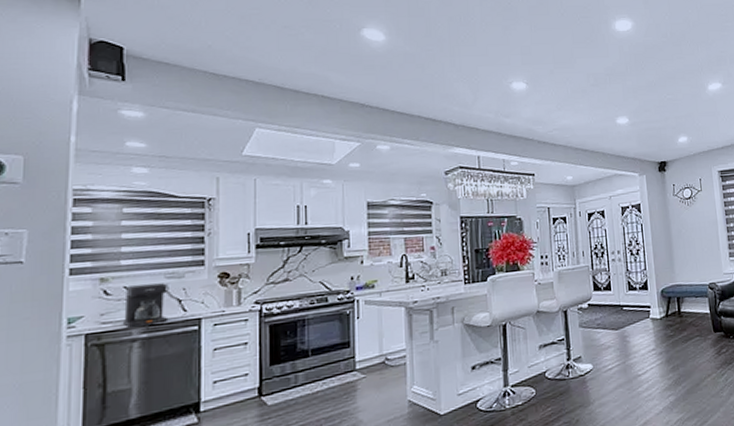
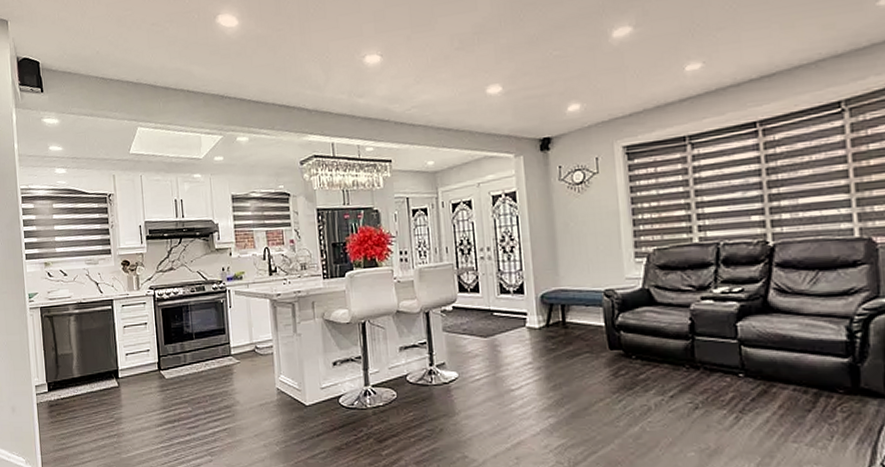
coffee maker: present [124,283,169,327] -> none [61,268,91,304]

